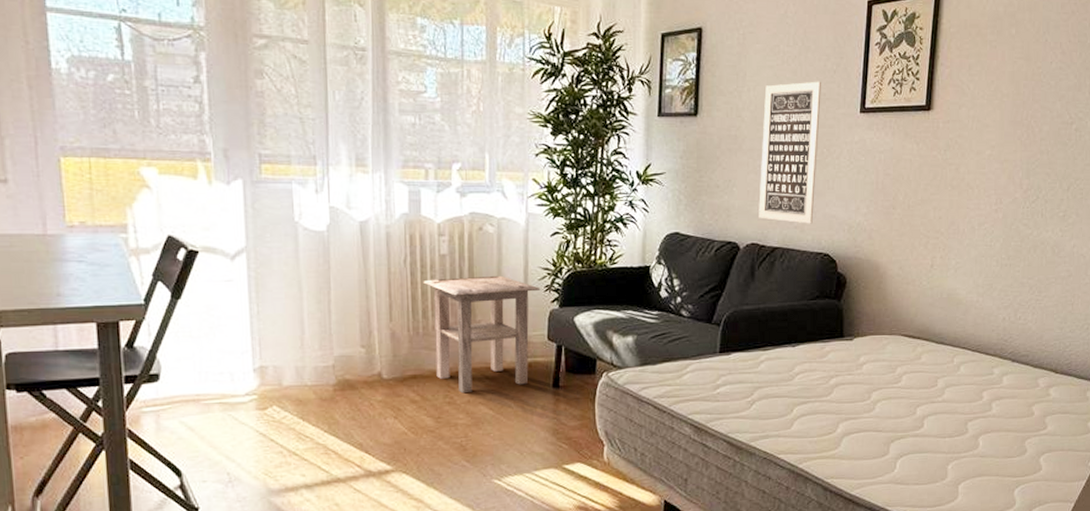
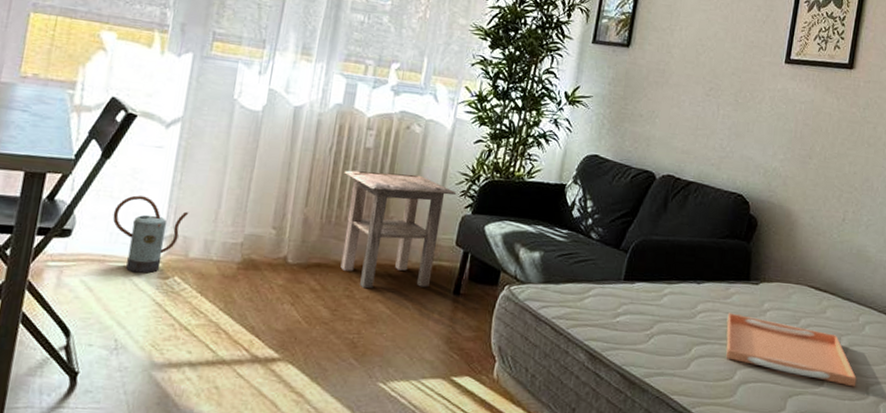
watering can: none [197,332,274,407] -> present [112,195,189,273]
wall art: present [759,81,822,224] -> none [677,27,751,163]
serving tray: none [825,370,955,425] -> present [726,312,857,387]

